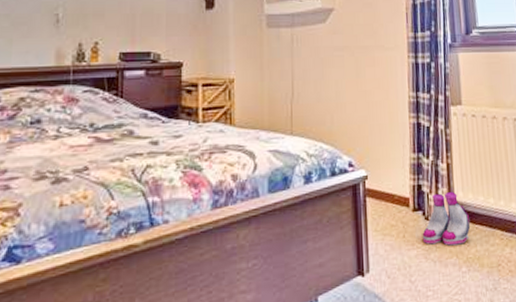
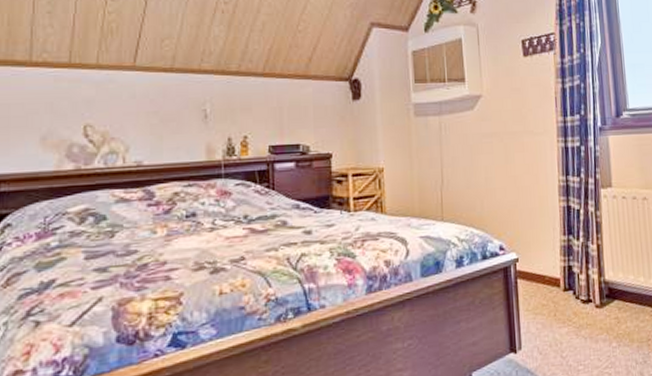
boots: present [422,192,471,246] -> none [573,272,621,323]

